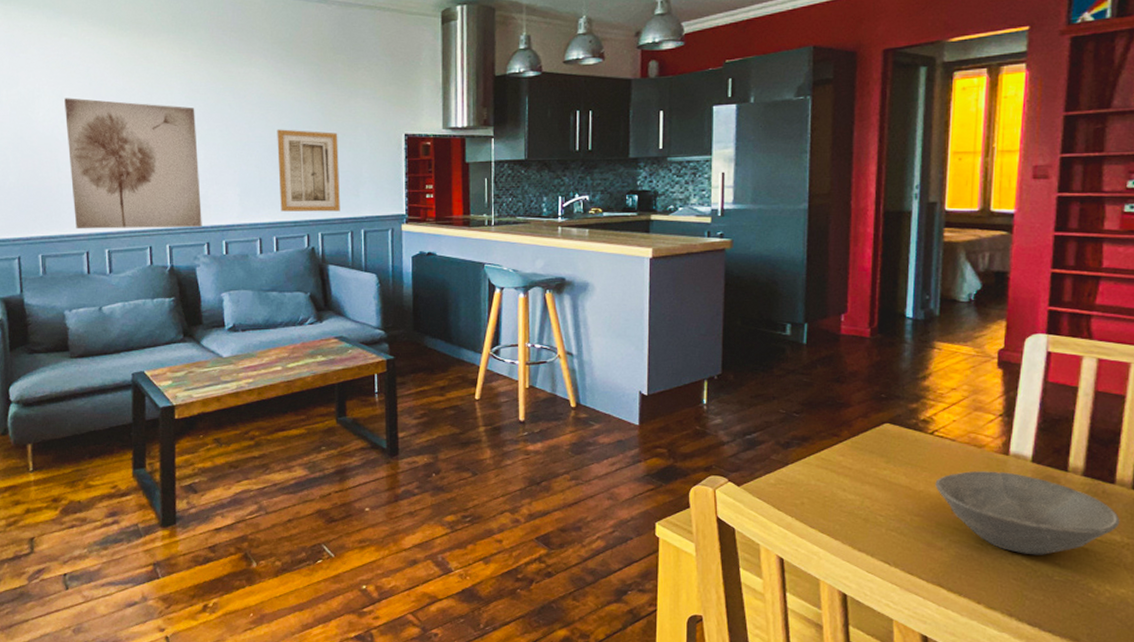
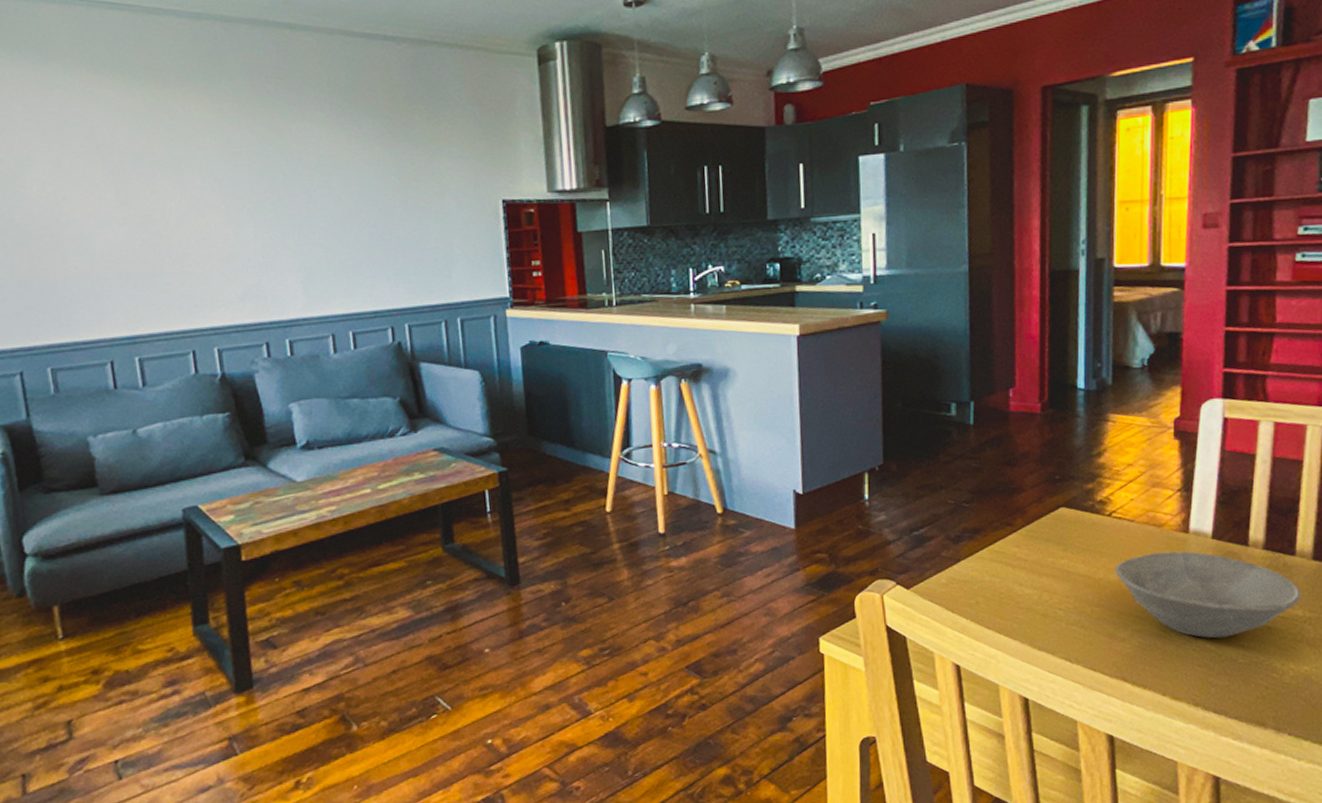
wall art: present [64,98,202,230] -> none [64,167,258,334]
wall art: present [277,129,340,212] -> none [343,198,430,300]

